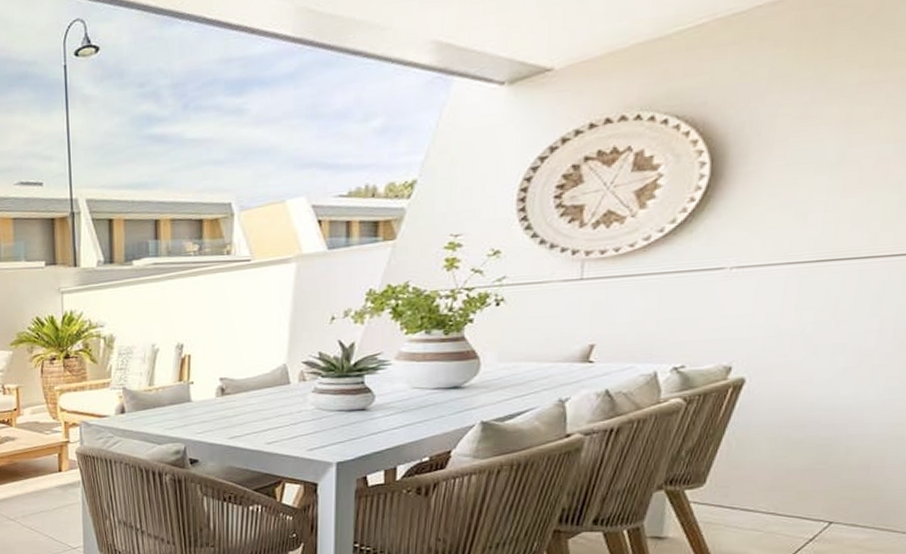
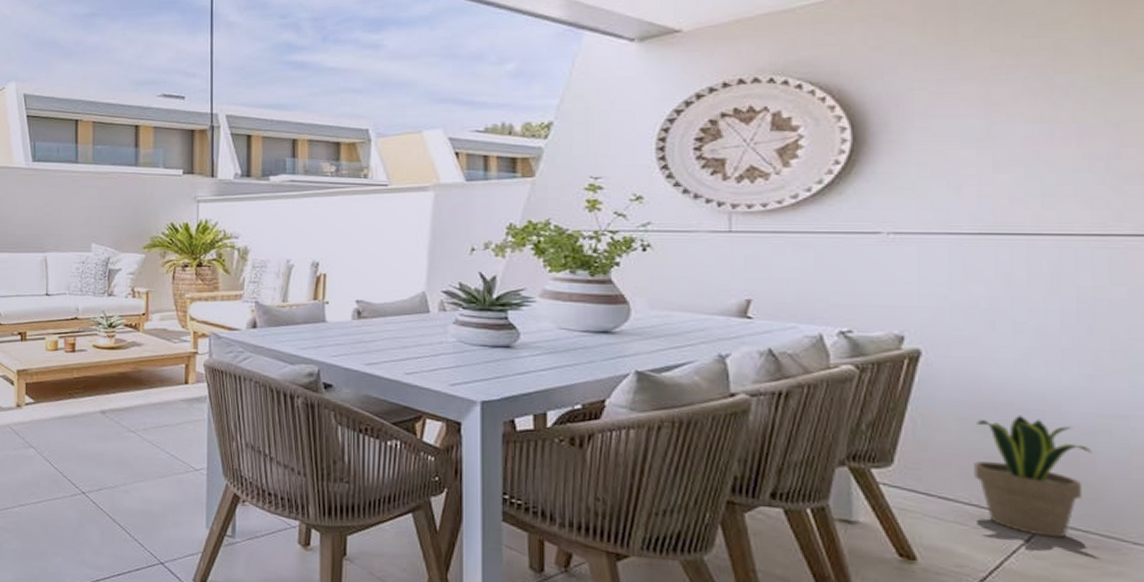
potted plant: none [775,429,883,535] -> present [974,414,1093,538]

